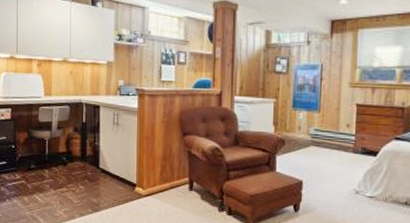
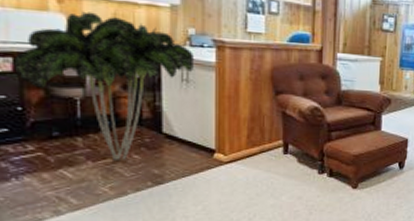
indoor plant: none [11,72,122,190] -> present [13,11,193,160]

